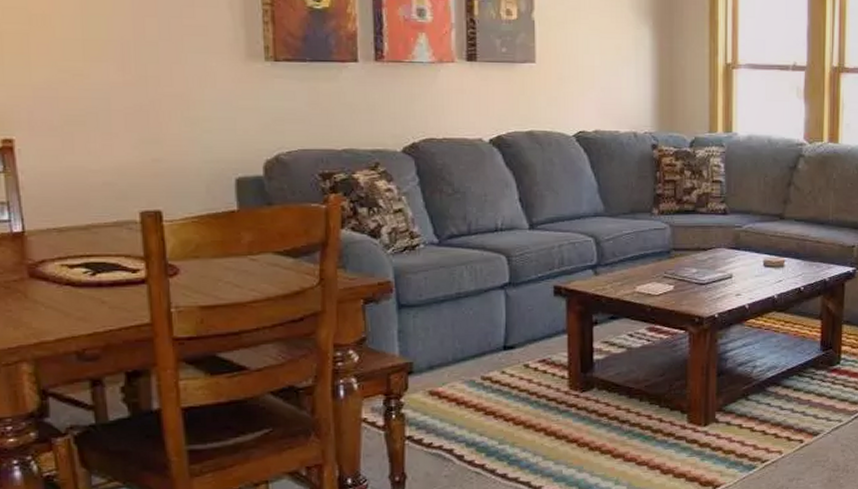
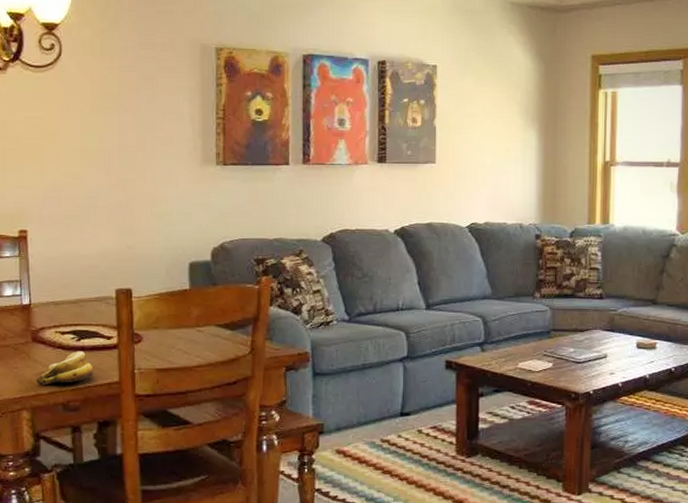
banana: none [37,288,116,331] -> present [36,351,94,385]

